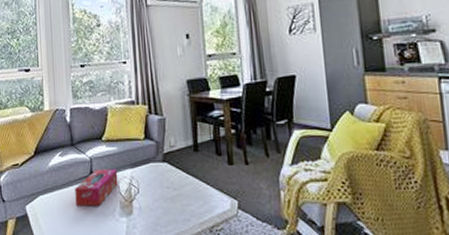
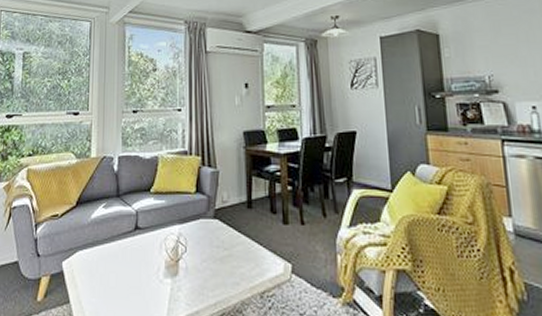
tissue box: present [75,169,118,206] -> none [117,224,165,265]

